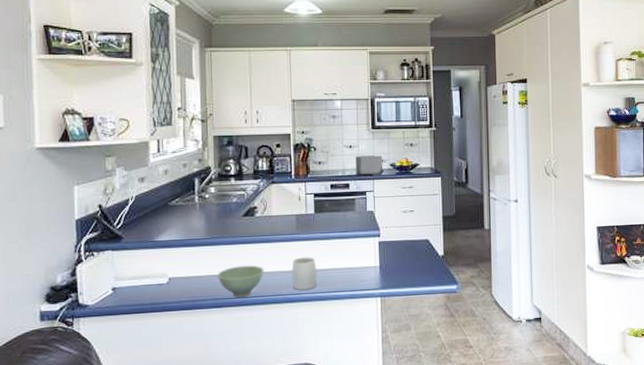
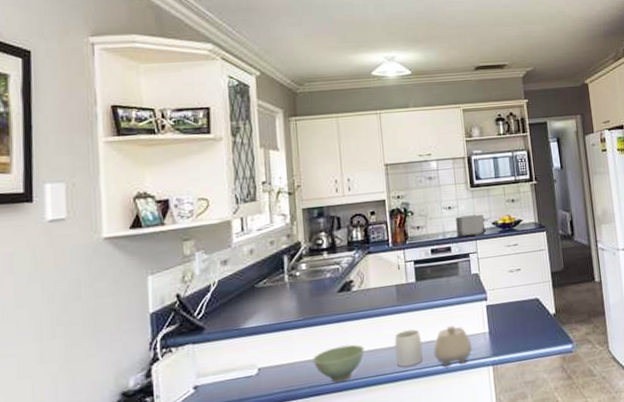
sugar bowl: none [326,257,363,294] -> present [433,325,473,367]

